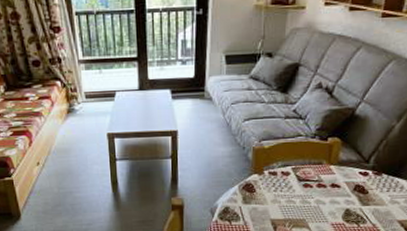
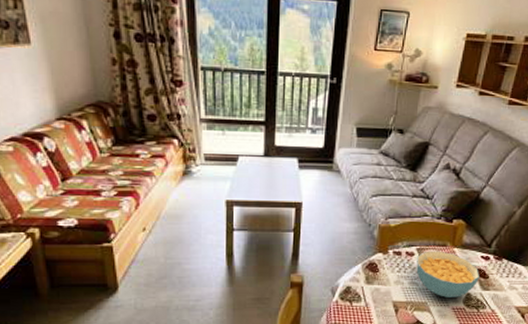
cereal bowl: none [292,169,358,214] -> present [416,251,479,297]

